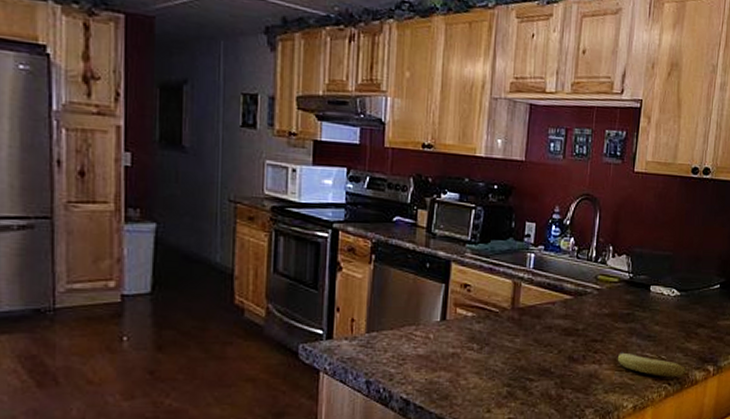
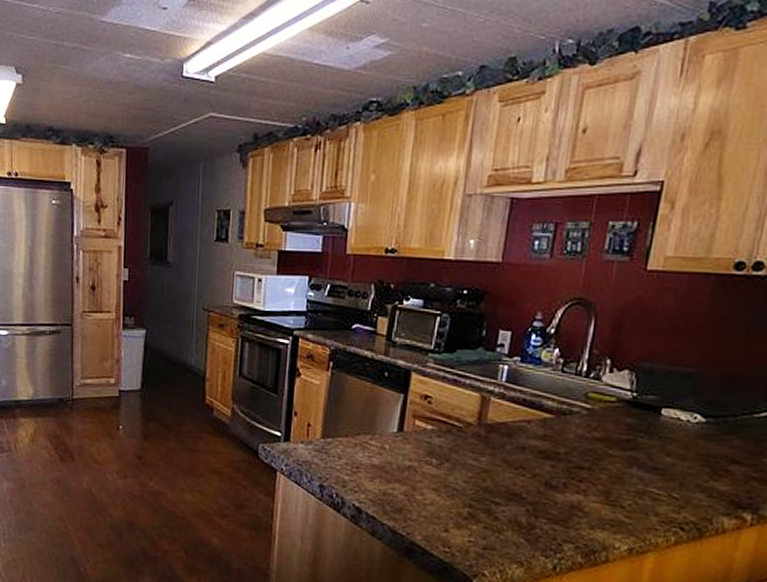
fruit: present [617,351,687,378] -> none [609,482,709,522]

